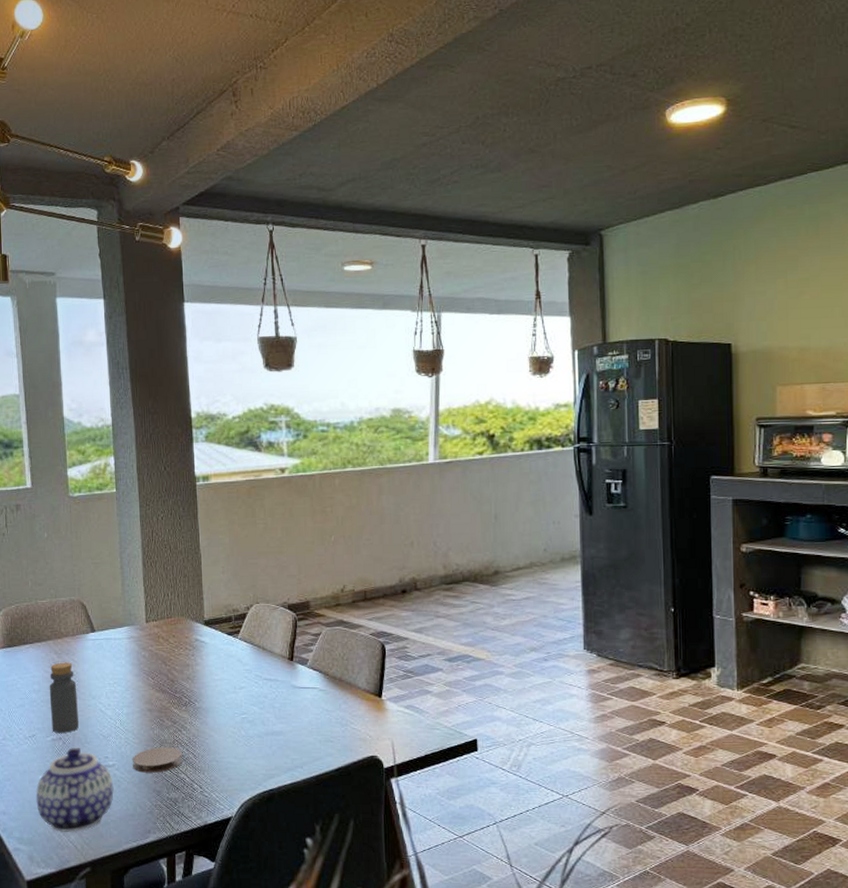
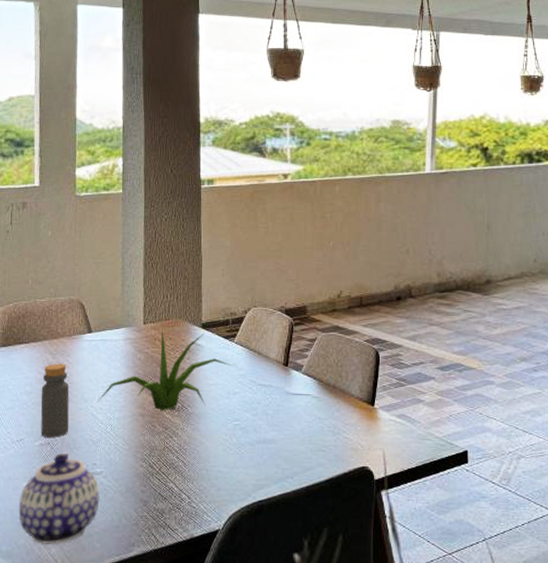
plant: none [104,626,237,706] -> present [97,328,232,411]
coaster: present [132,747,182,773] -> none [120,454,172,482]

